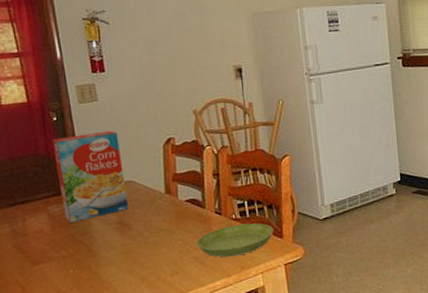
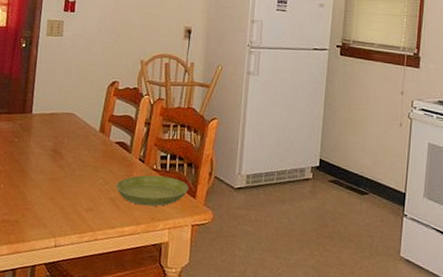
cereal box: present [52,130,129,223] -> none [10,62,72,141]

